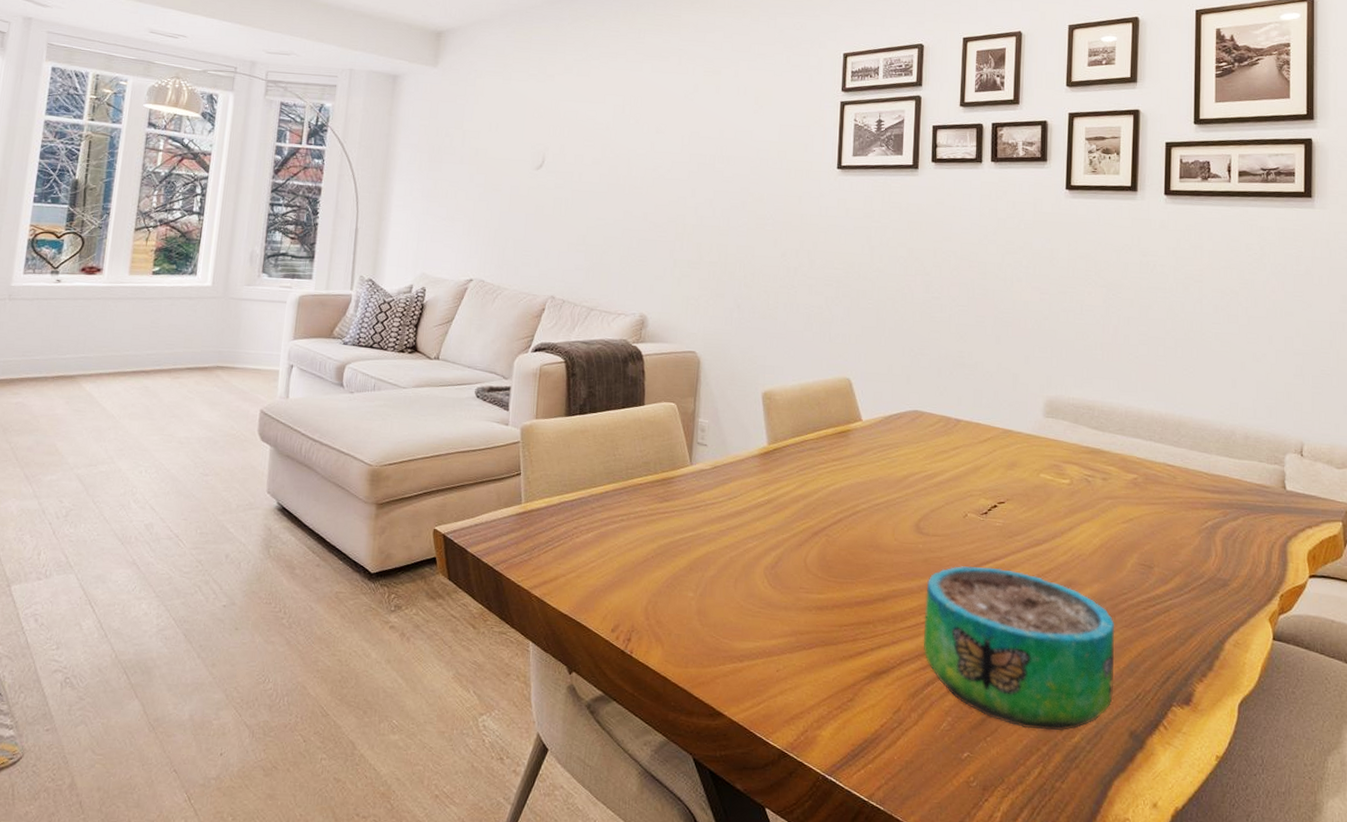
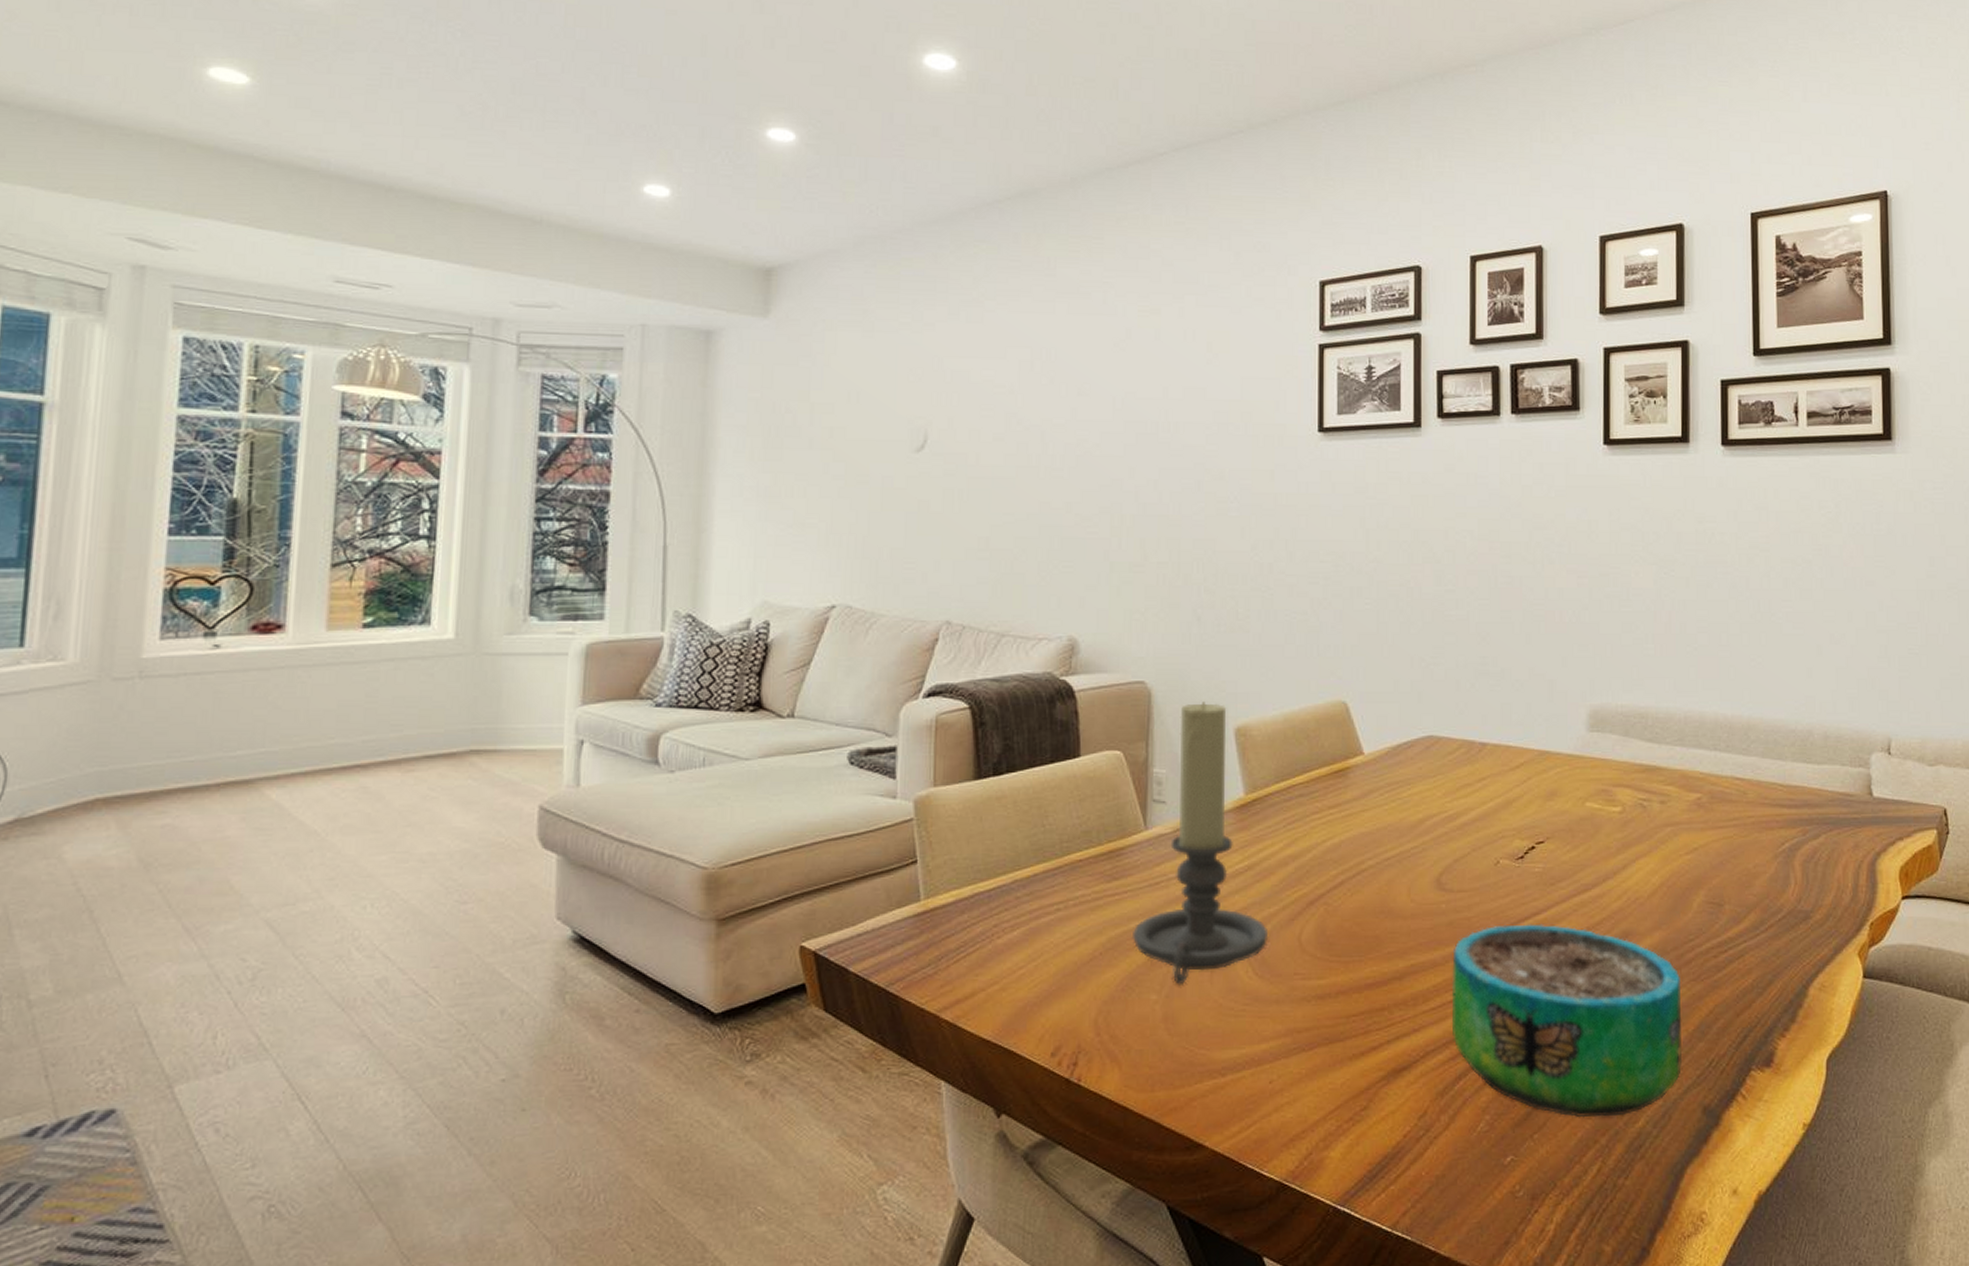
candle holder: none [676,370,782,588] -> present [1131,701,1269,985]

